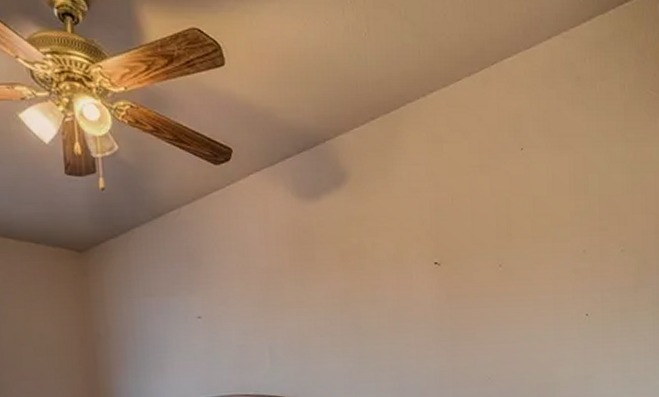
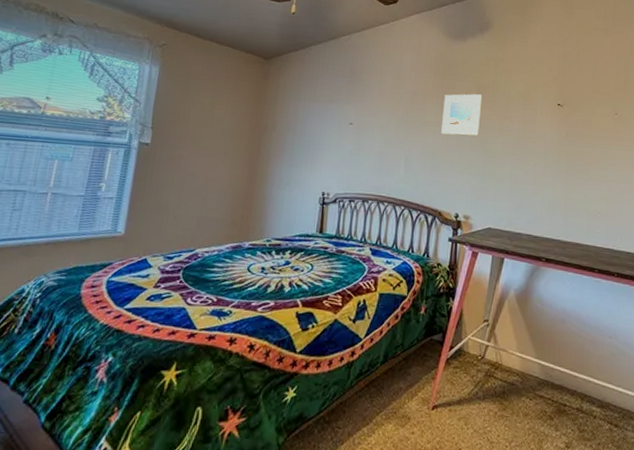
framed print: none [304,263,349,315] -> present [441,94,483,136]

